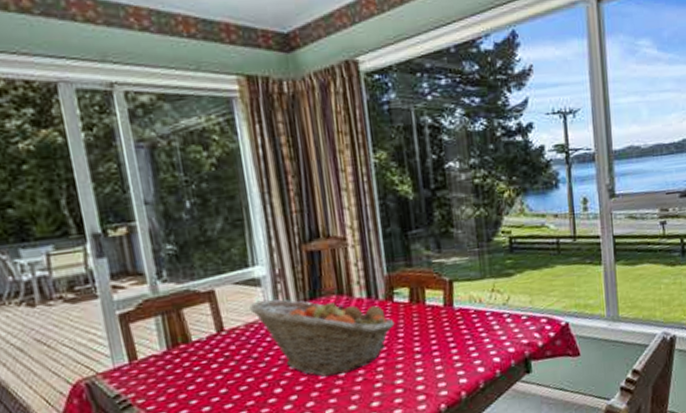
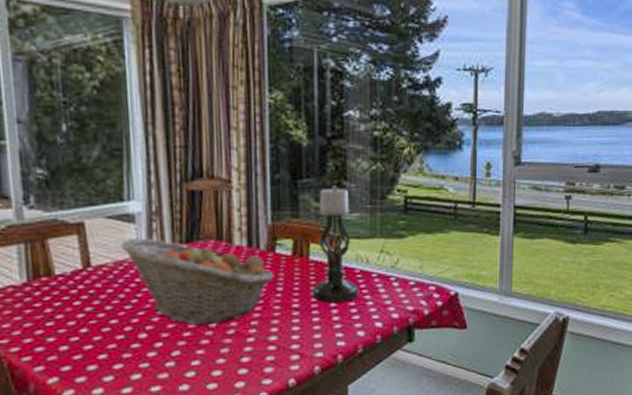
candle holder: none [426,233,476,344] -> present [311,185,360,303]

